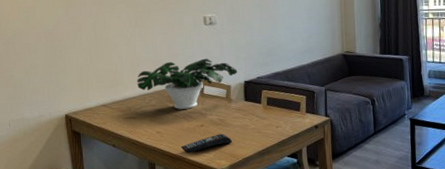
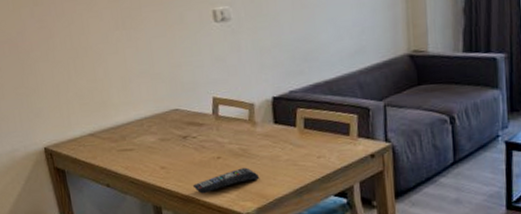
potted plant: present [137,58,238,110] -> none [130,67,263,138]

